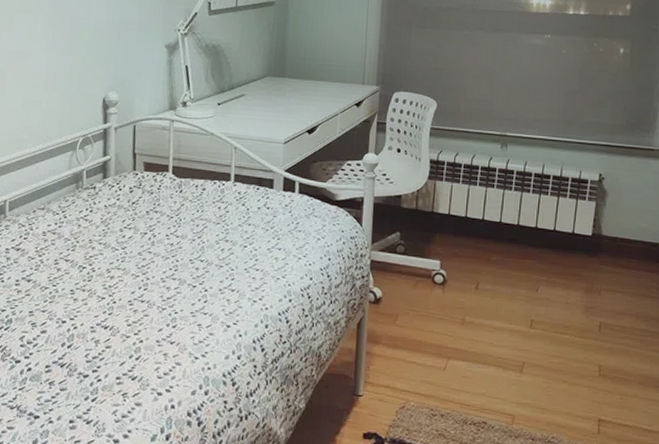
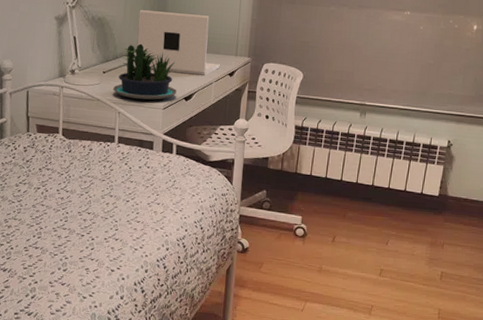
potted plant: none [229,72,299,134] -> present [113,43,177,100]
laptop: none [255,36,346,106] -> present [137,10,220,76]

